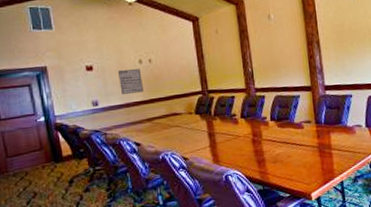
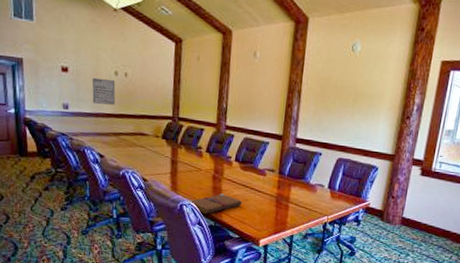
book: none [231,155,286,180] -> present [187,193,242,214]

